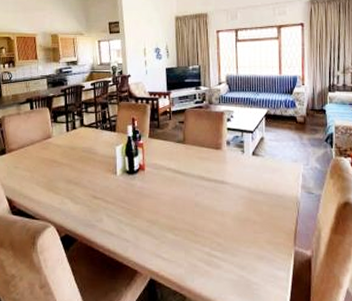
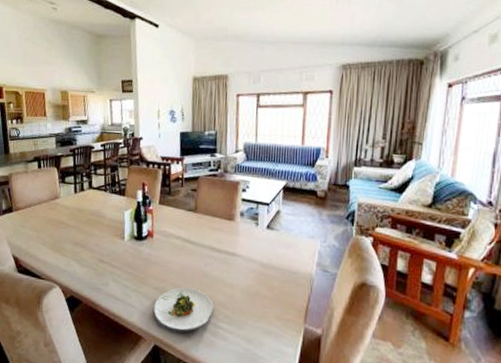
salad plate: none [148,217,207,265] -> present [153,287,214,333]

